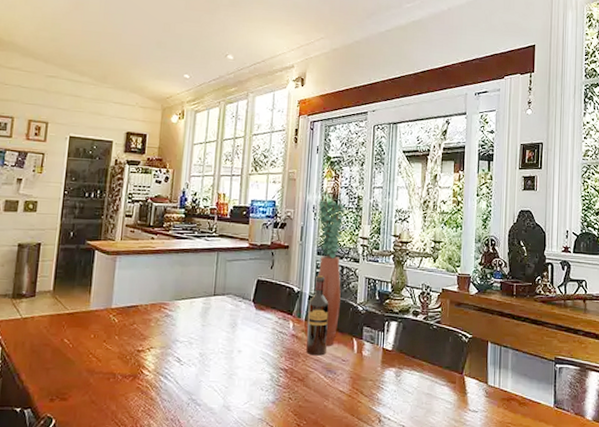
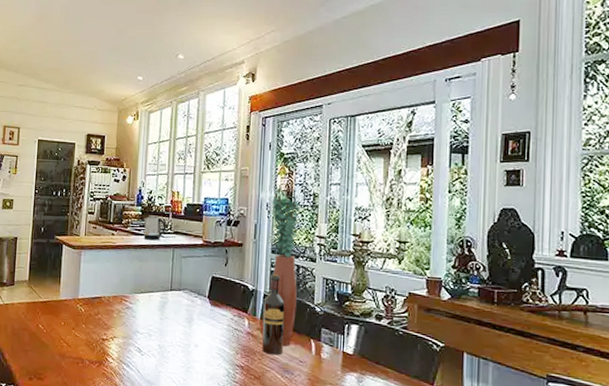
kettle: none [186,218,211,244] -> present [143,215,167,241]

